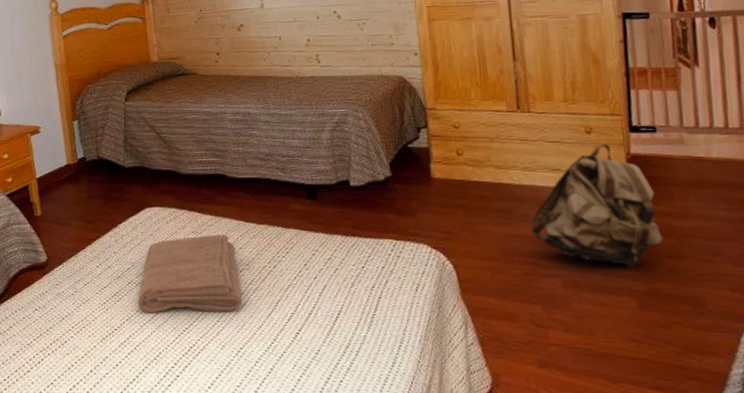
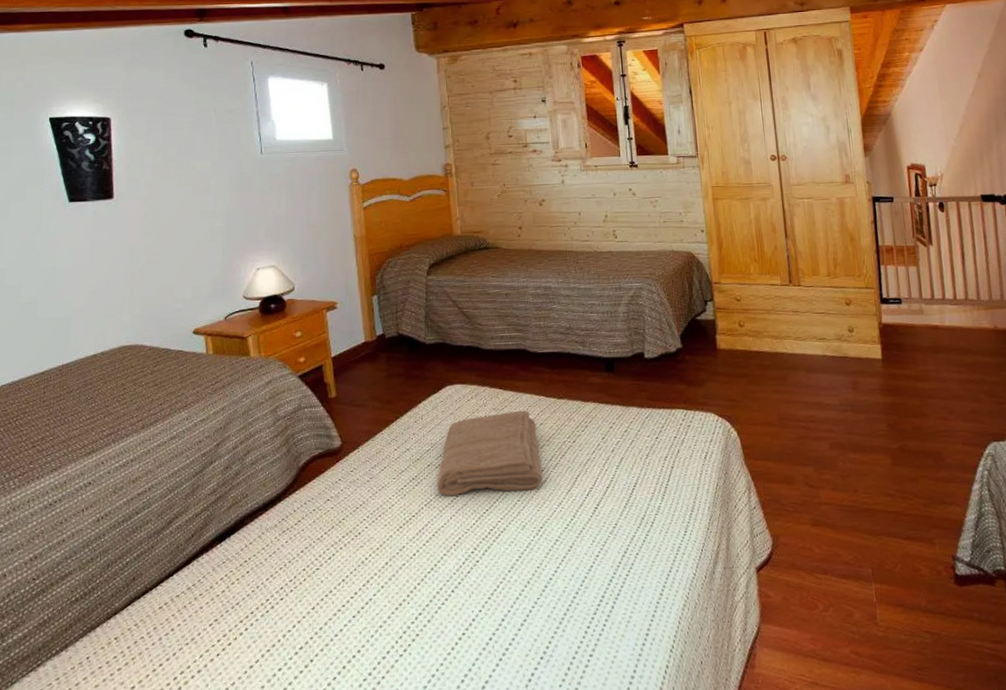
backpack: present [531,144,663,267] -> none [803,314,910,427]

